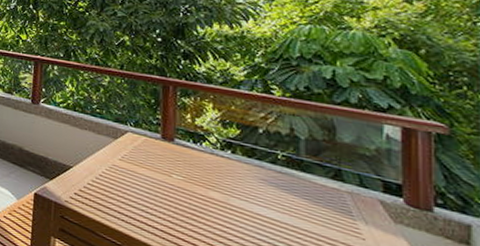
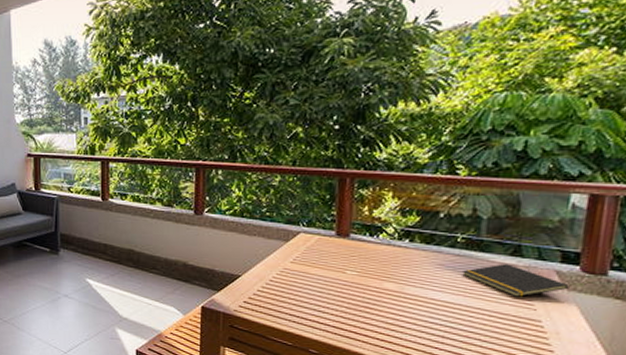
notepad: none [286,186,395,224] -> present [462,264,569,297]

